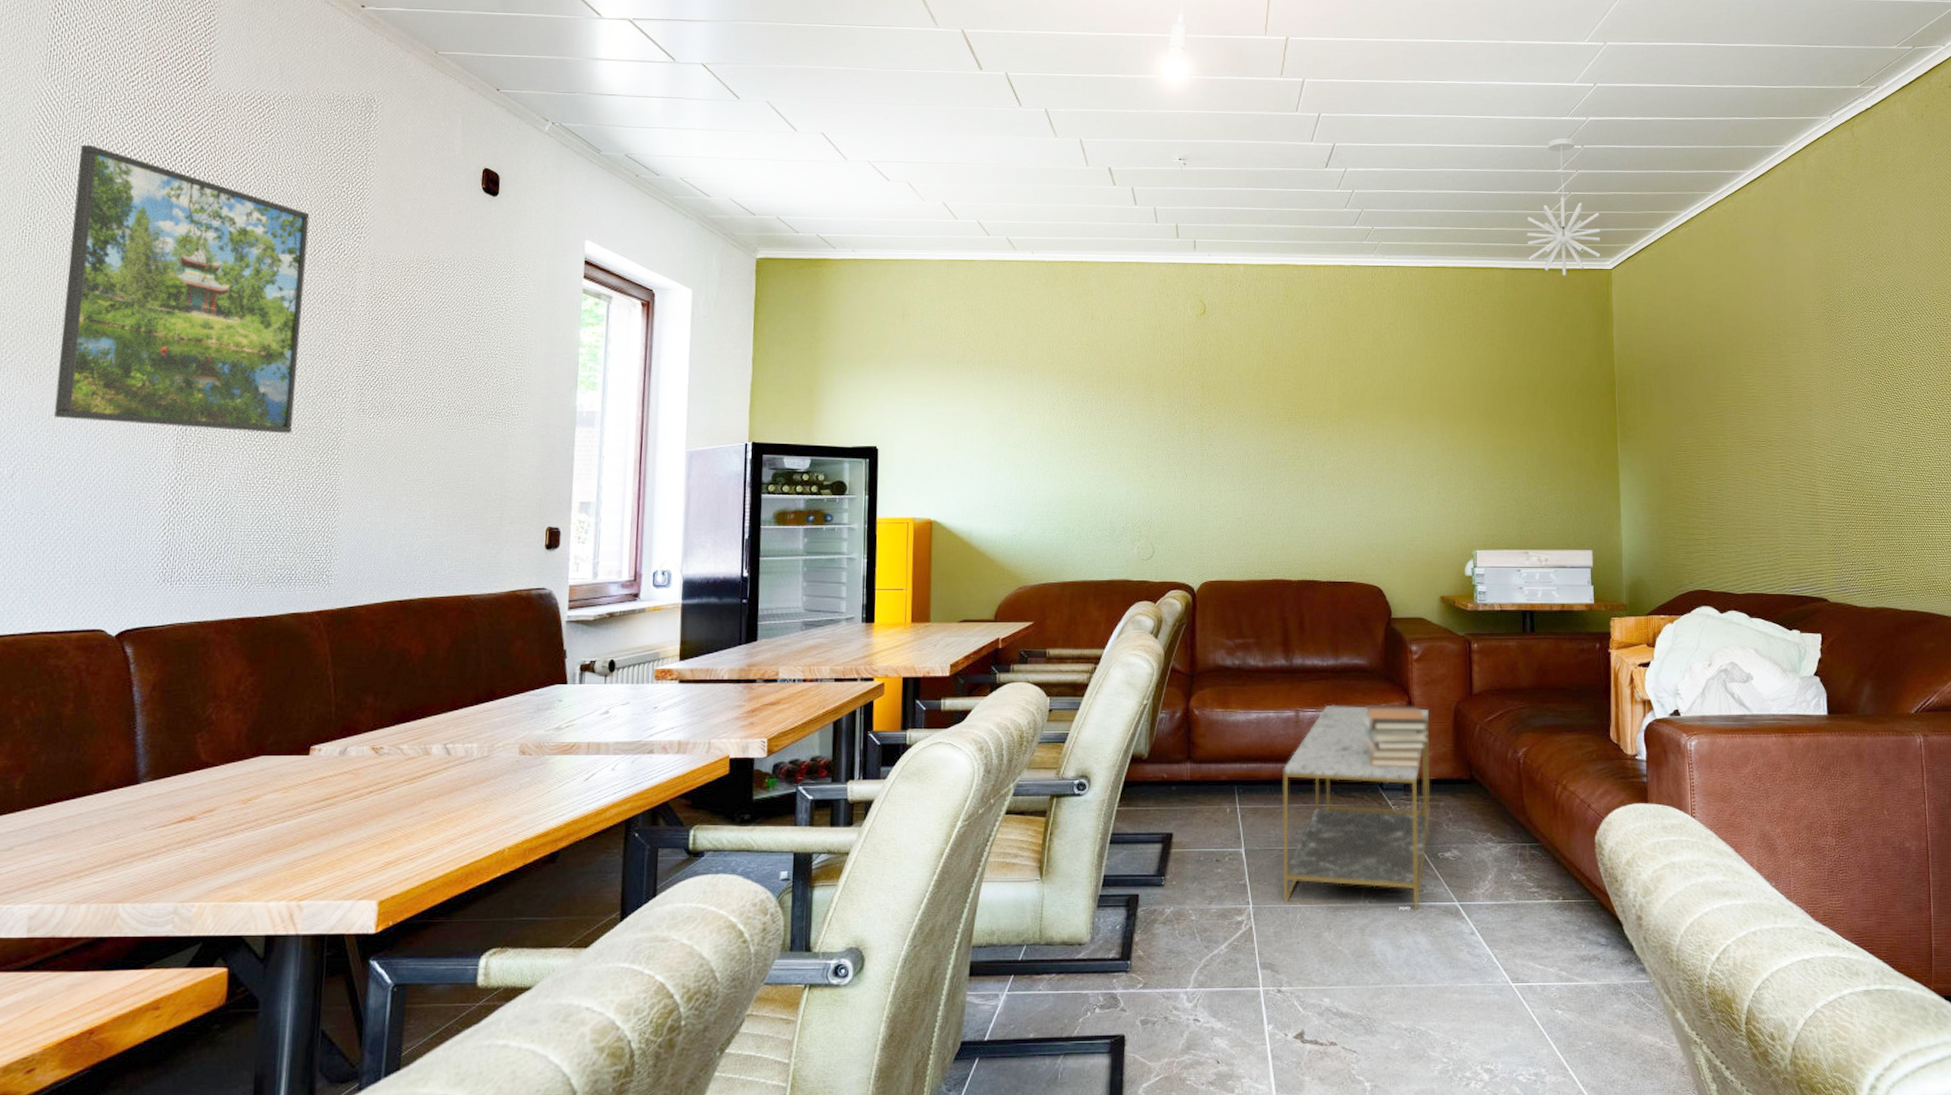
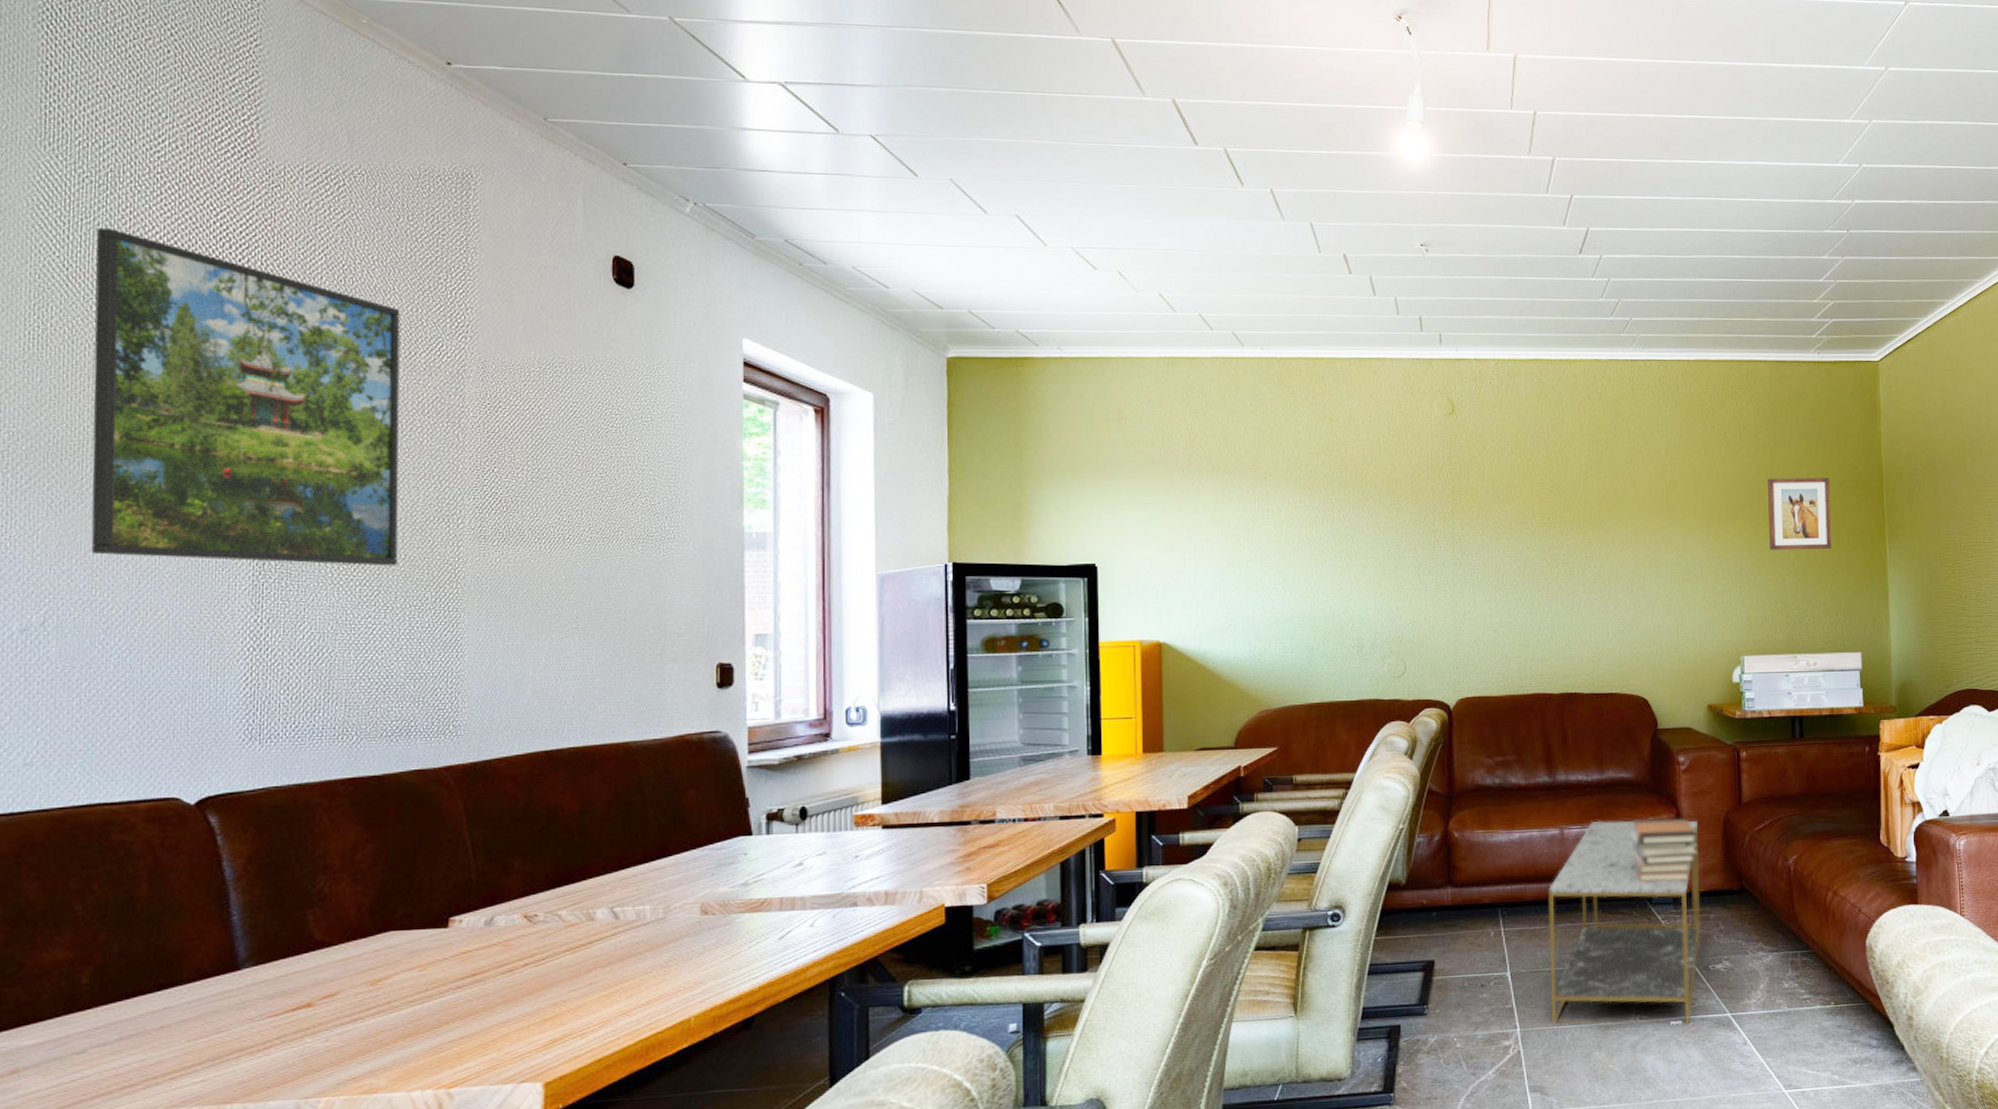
wall art: none [1502,379,1563,449] -> present [1768,478,1831,550]
pendant light: present [1525,138,1602,276] -> none [1790,222,1868,369]

